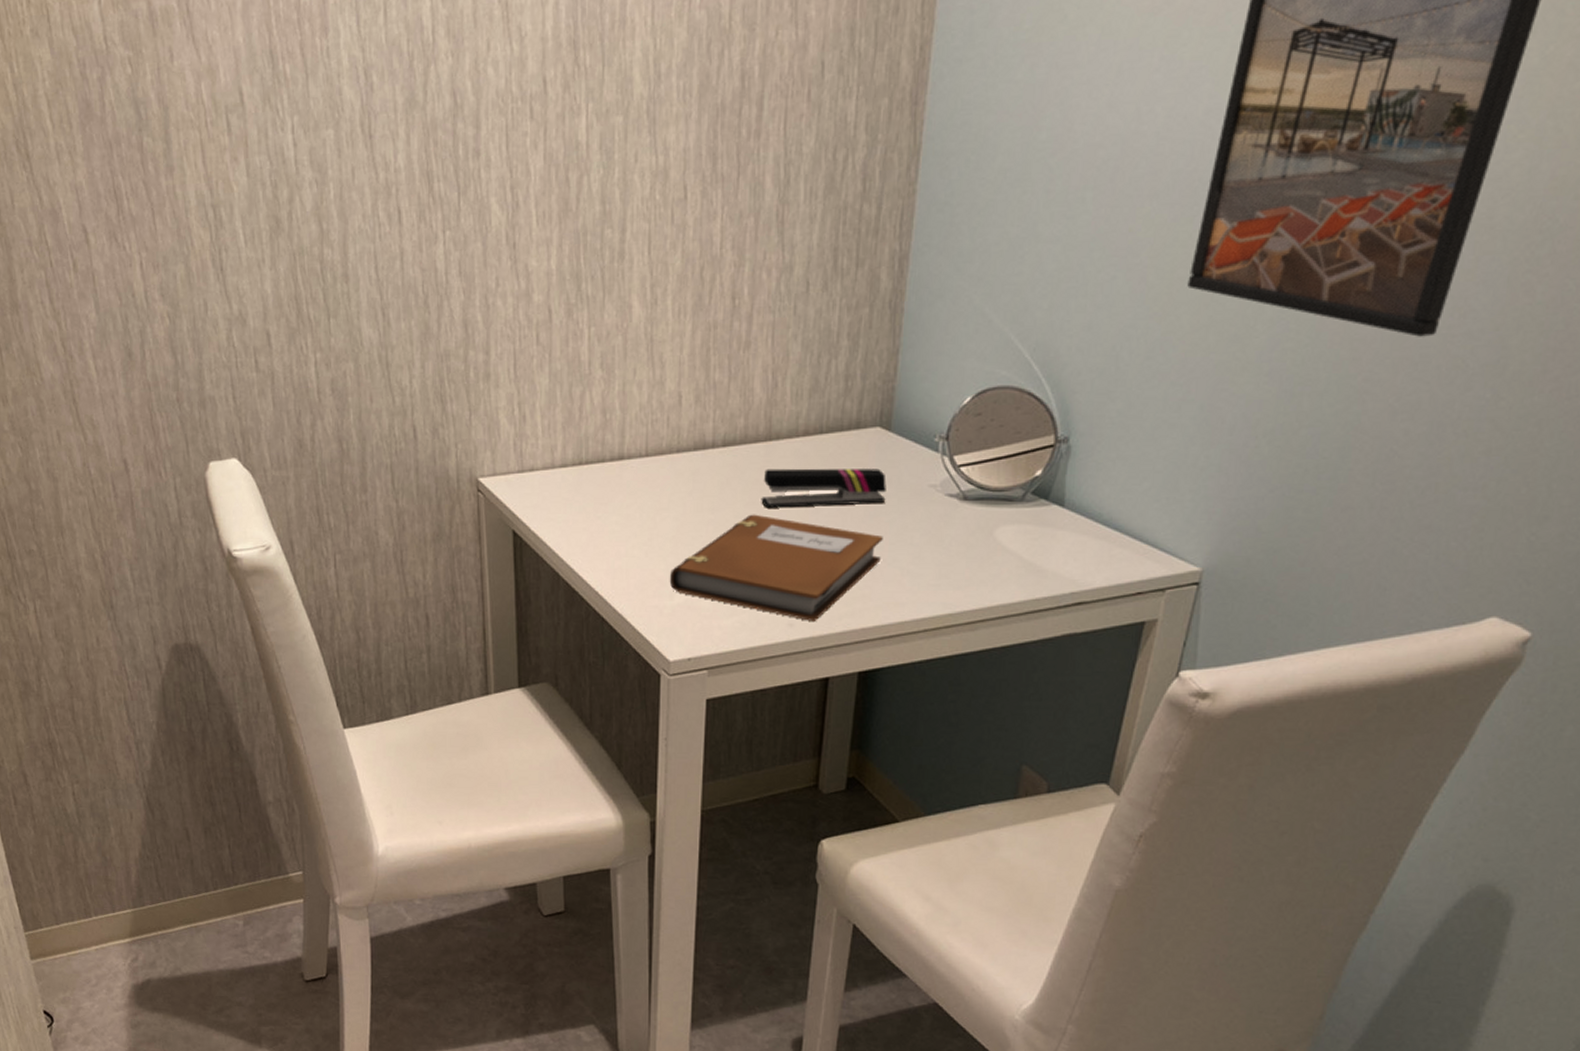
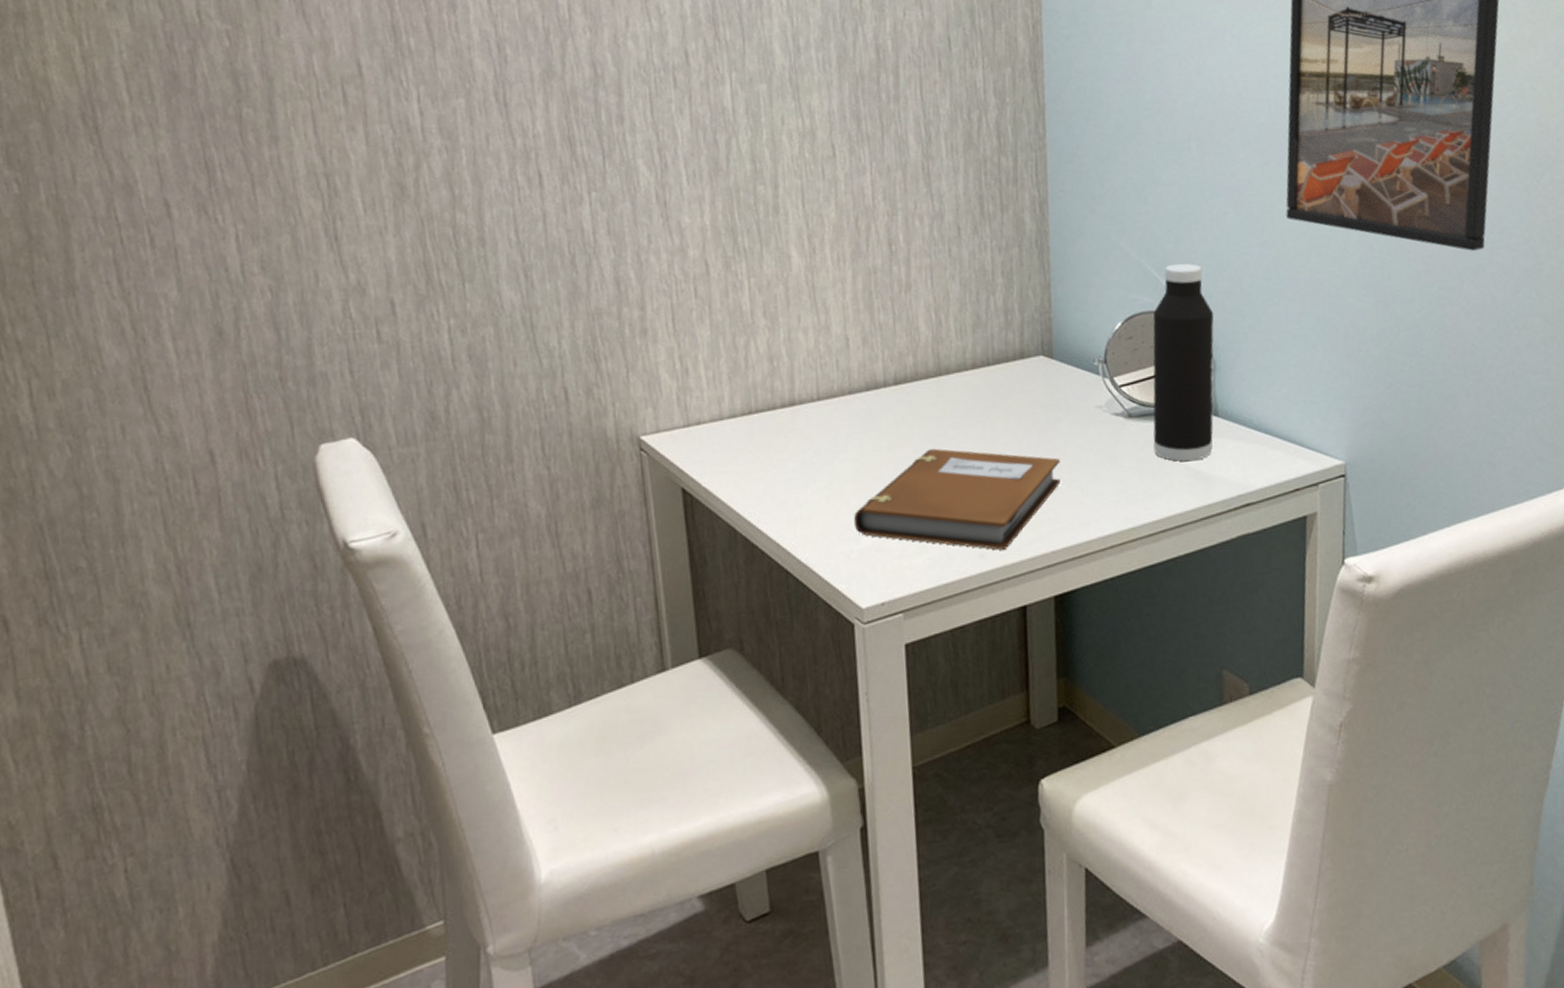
stapler: present [761,468,886,508] -> none [938,394,1058,442]
water bottle: none [986,334,1079,552] -> present [1153,263,1215,462]

